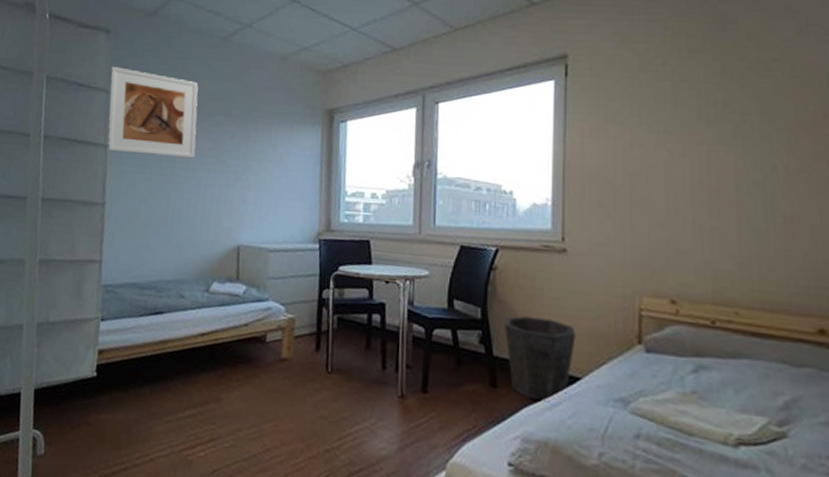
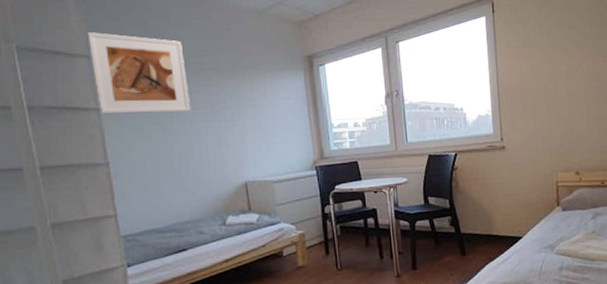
waste bin: present [503,315,576,403] -> none [466,199,517,259]

